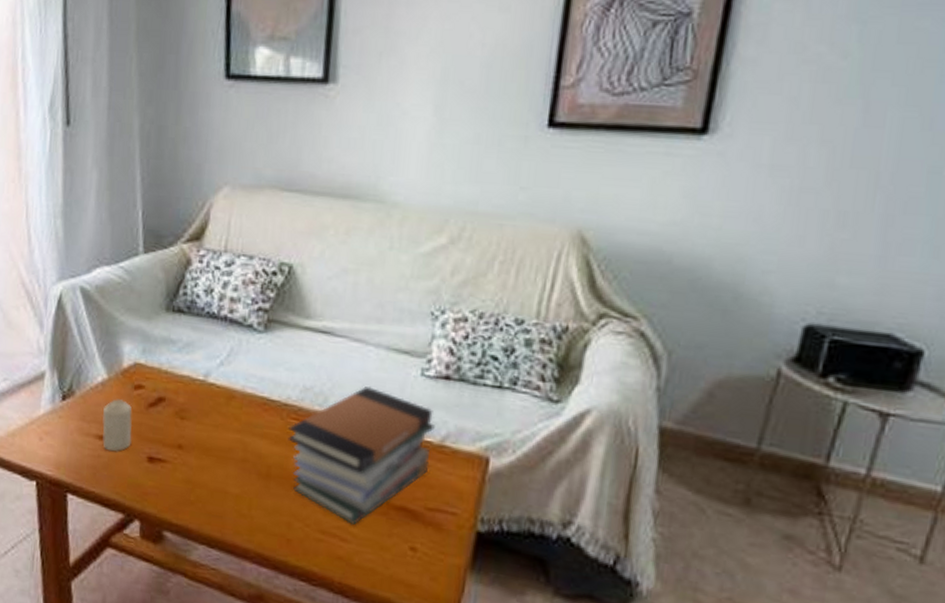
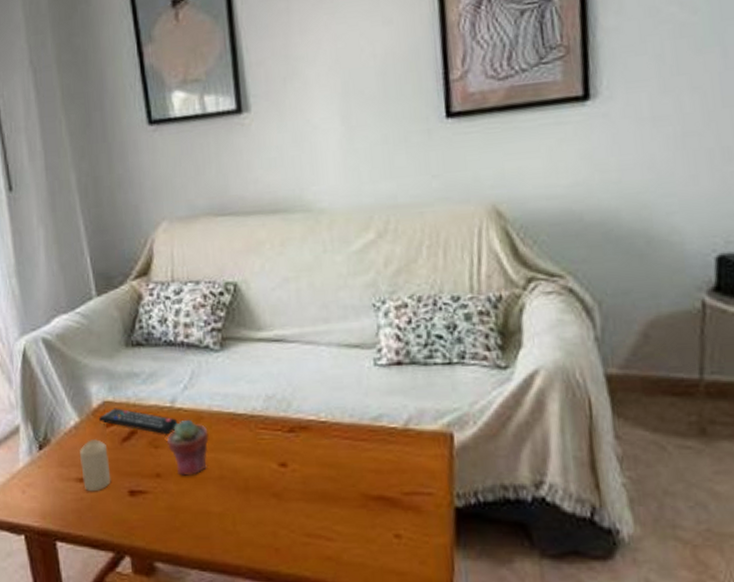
remote control: none [127,371,209,408] -> present [98,408,178,435]
potted succulent: none [194,395,238,454] -> present [167,419,209,476]
book stack: present [287,386,435,525] -> none [258,385,398,522]

